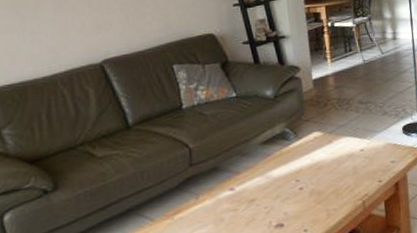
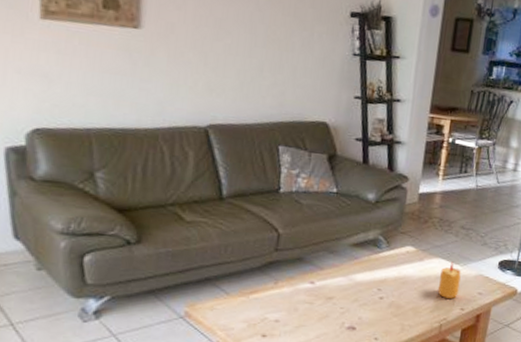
candle: none [350,137,373,174] -> present [437,261,461,299]

